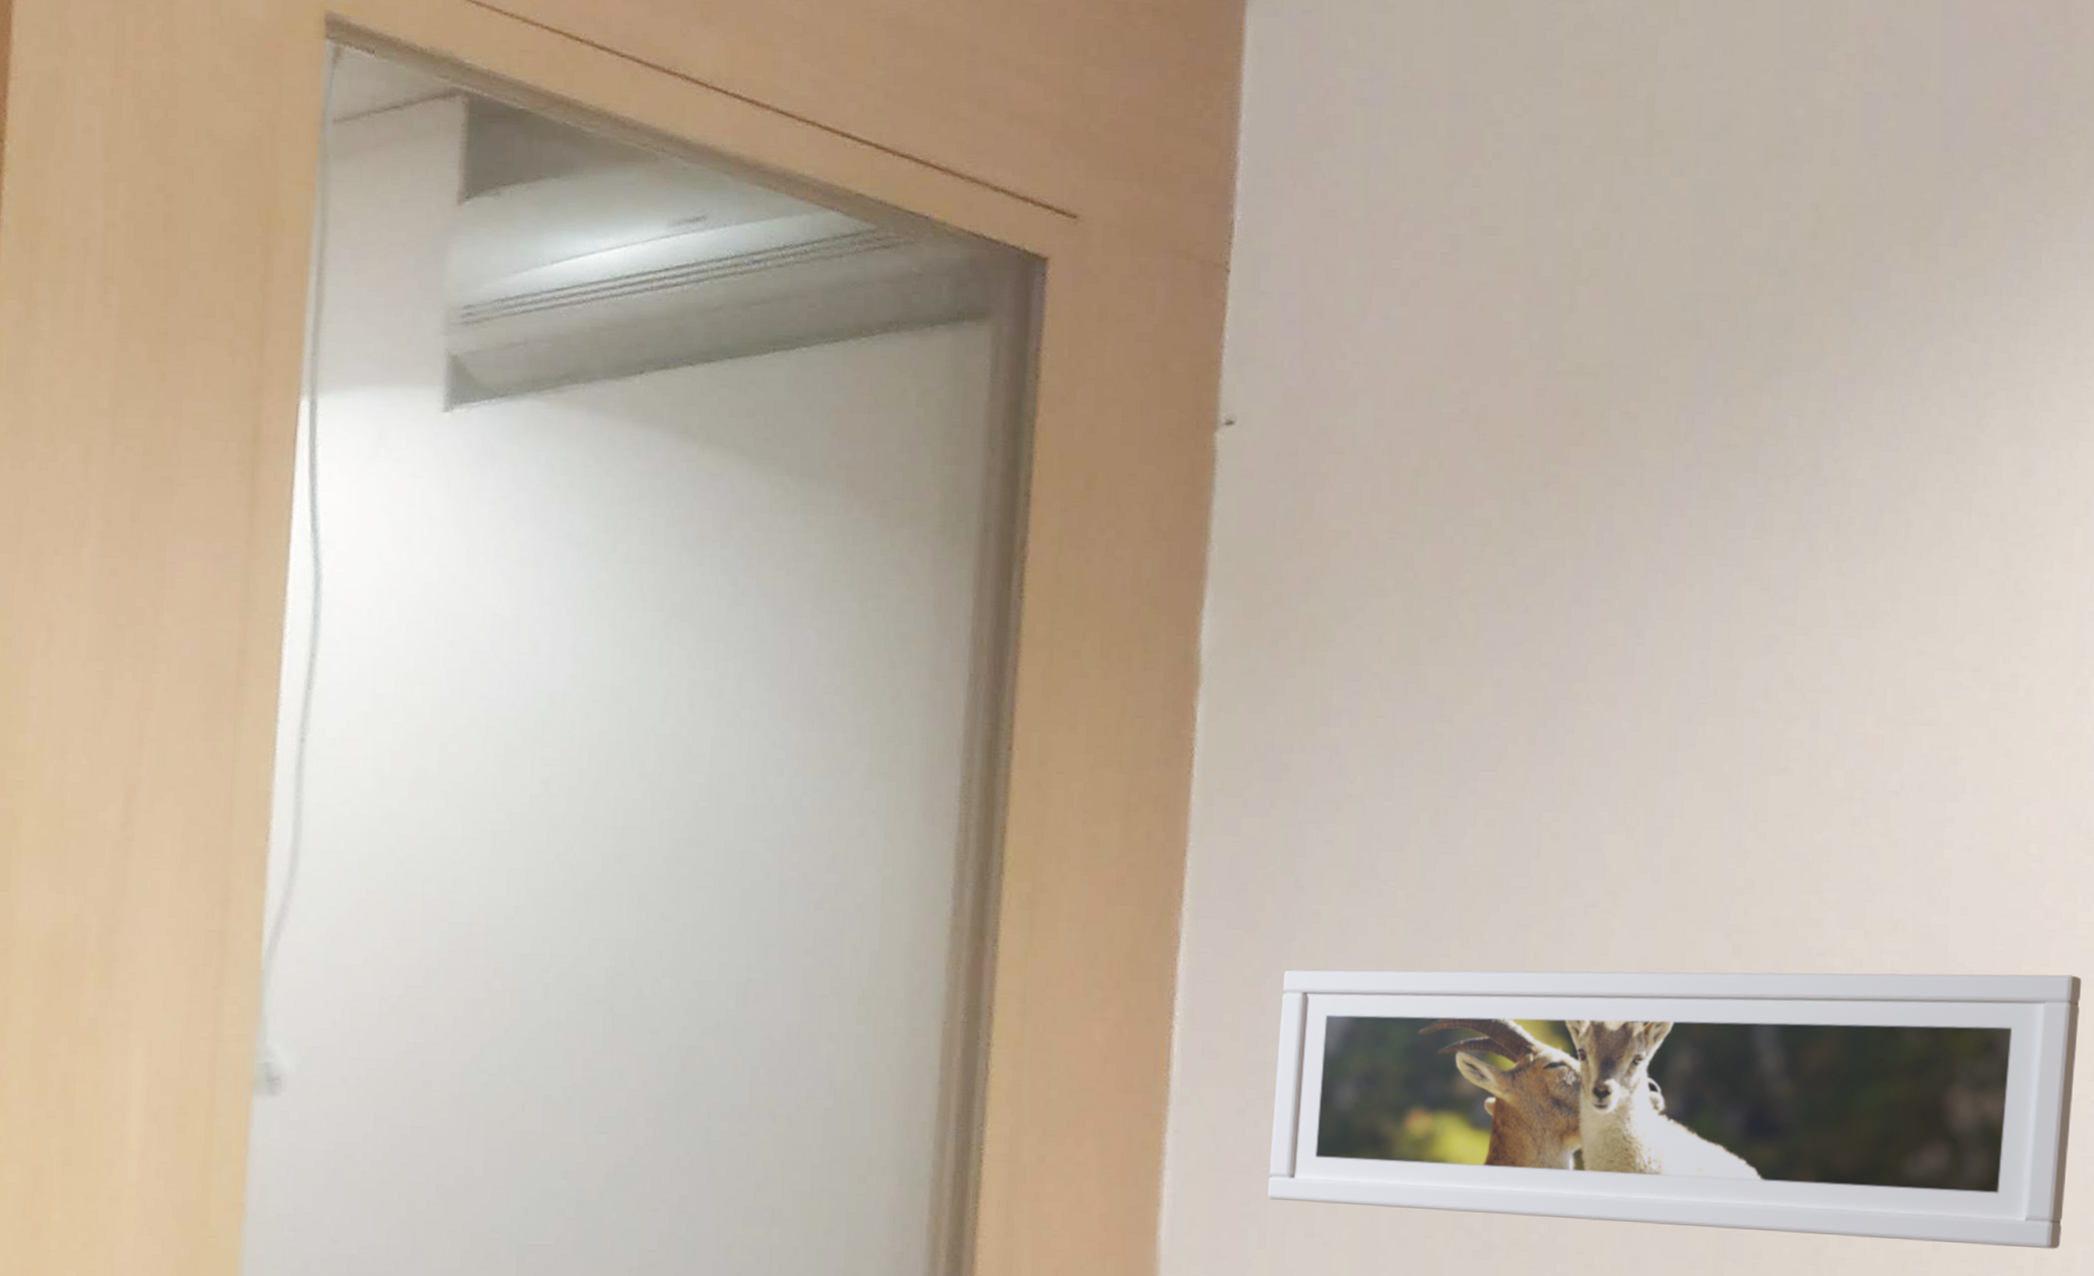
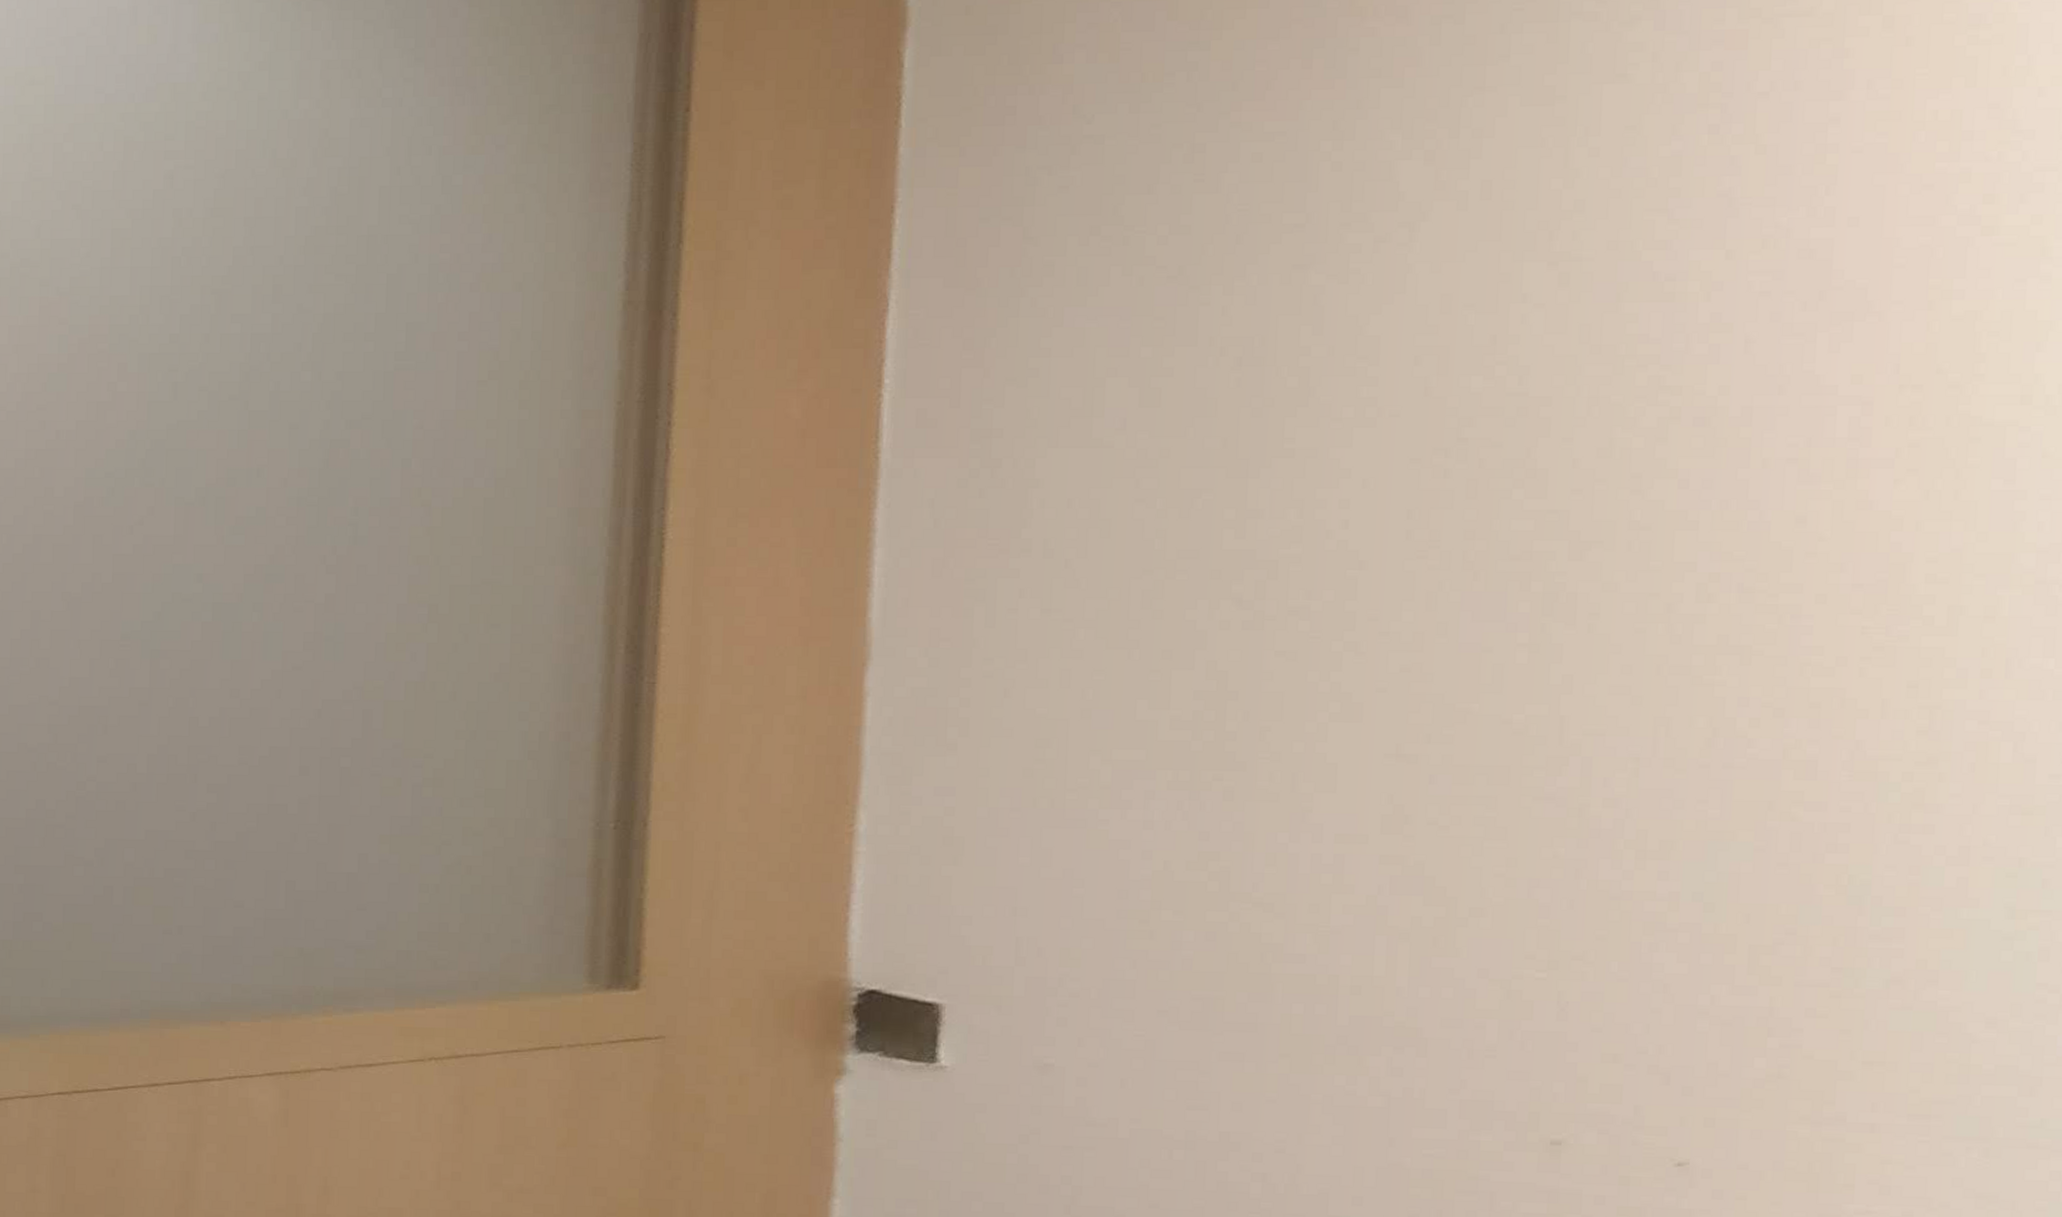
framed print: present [1268,969,2082,1250] -> none [996,286,2008,596]

